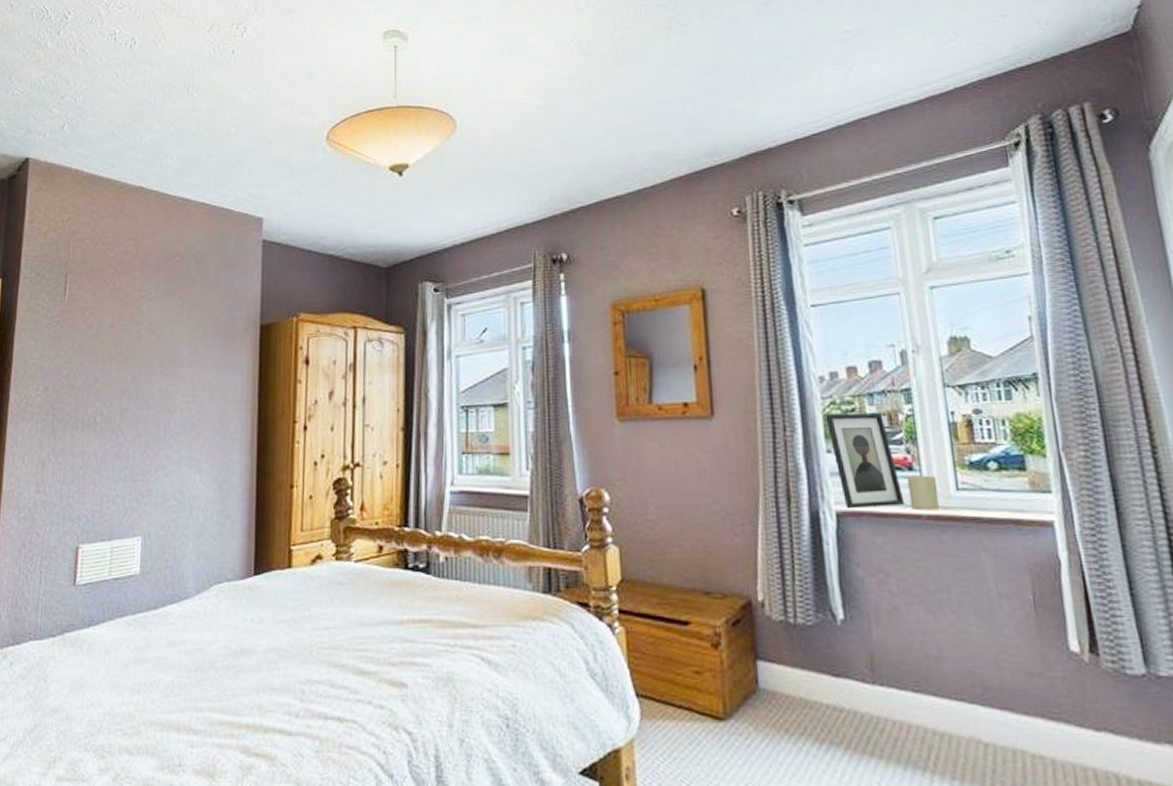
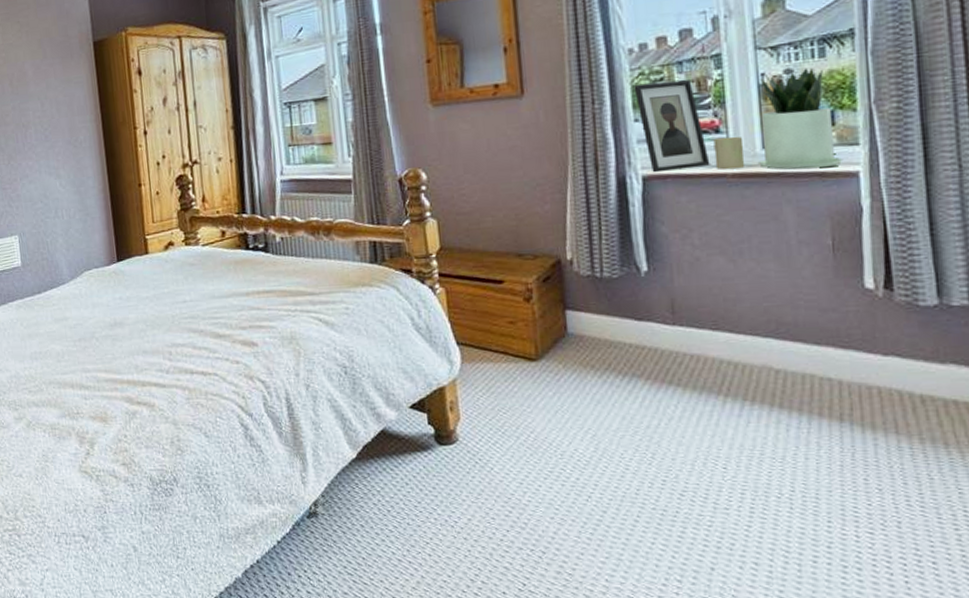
planter: none [951,409,1037,516] -> present [757,68,843,171]

